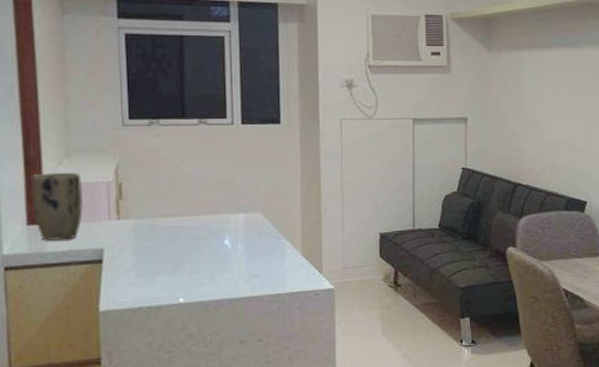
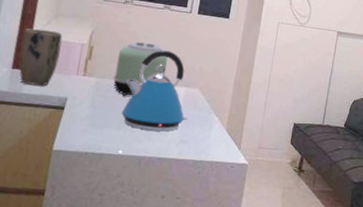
toaster: none [154,167,217,235] -> present [113,41,168,96]
kettle: none [171,173,253,271] -> present [121,50,188,132]

